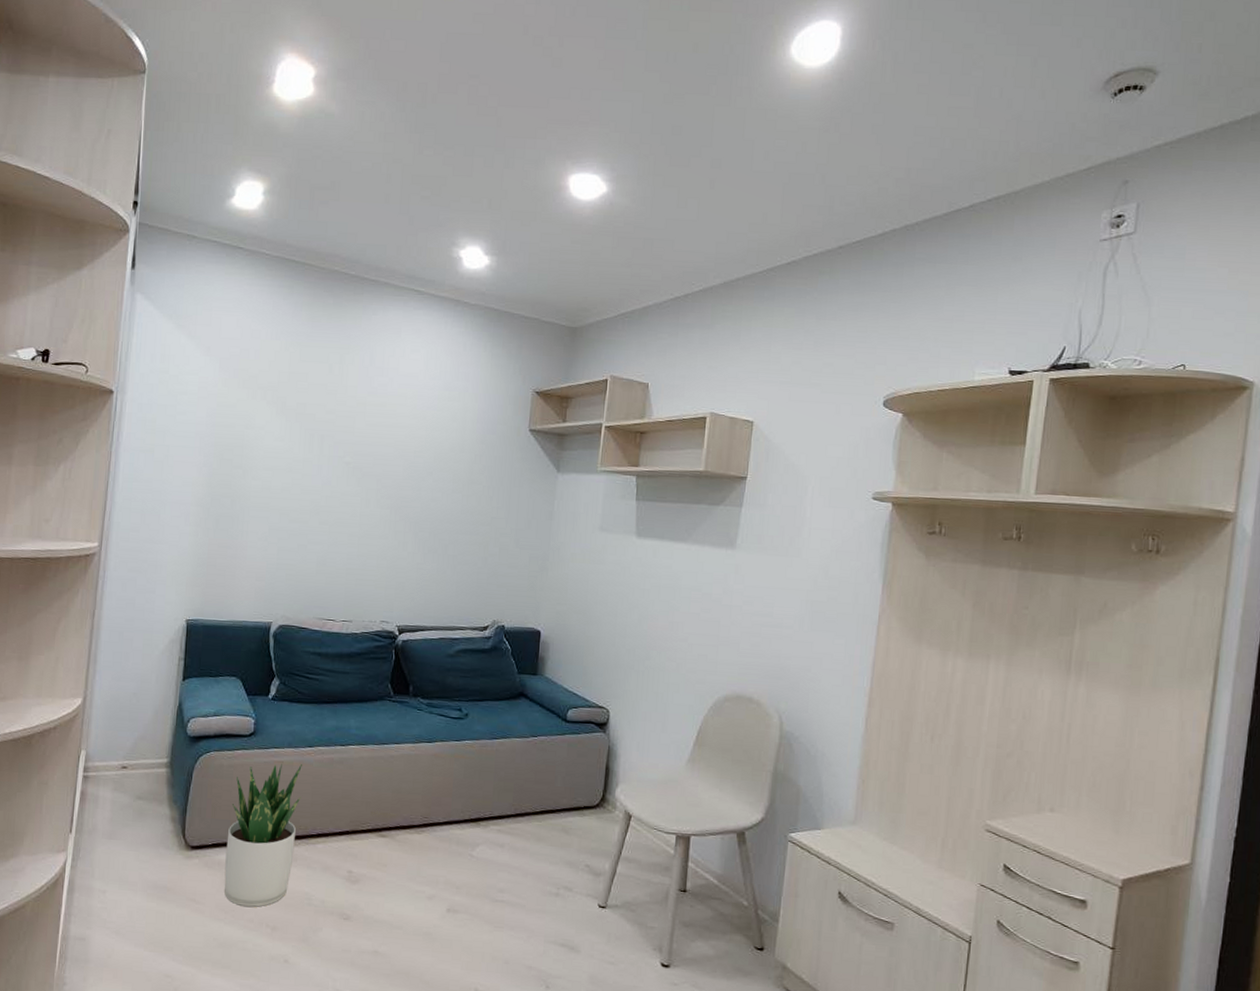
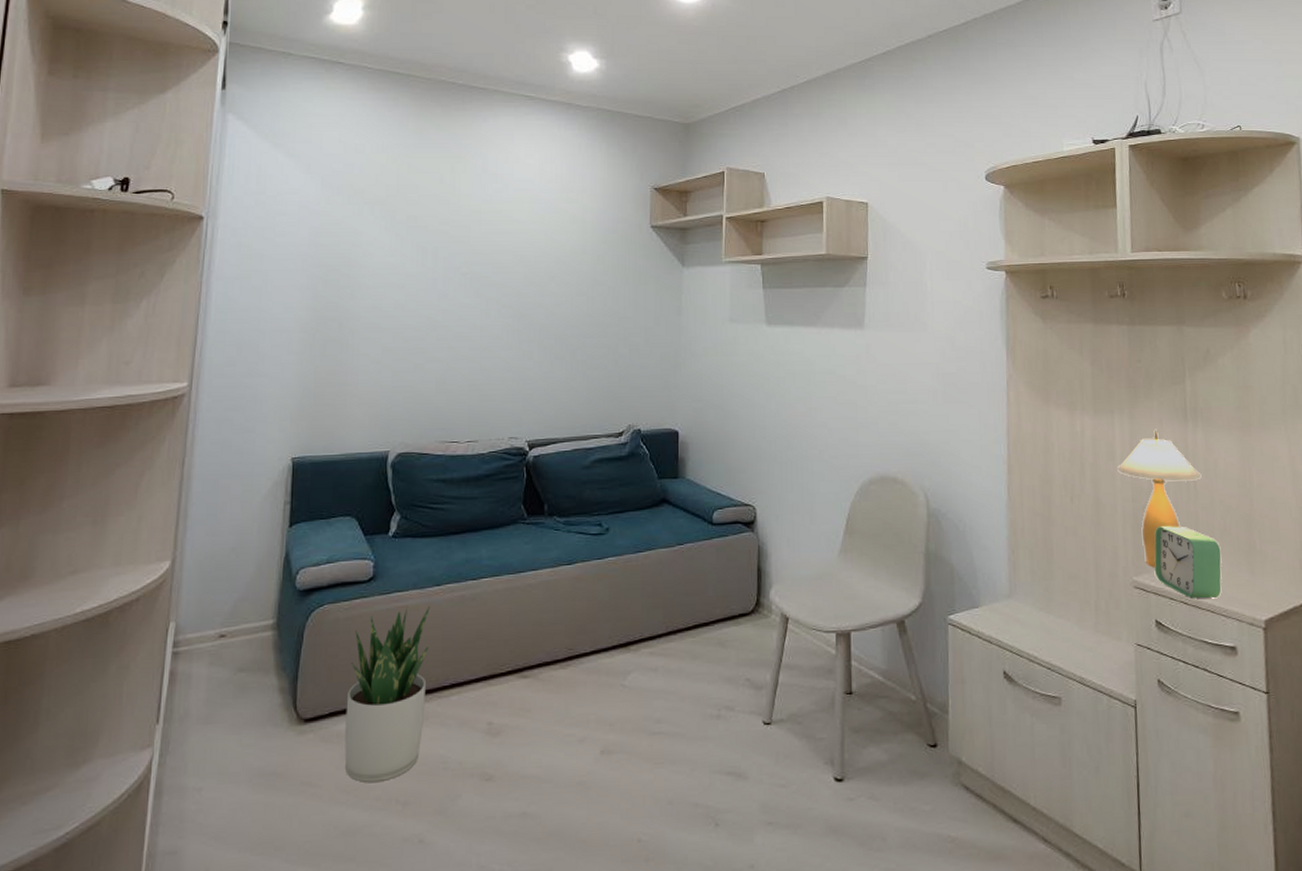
table lamp: none [985,680,1076,815] -> present [1117,430,1201,568]
alarm clock: none [1010,775,1086,852] -> present [1154,526,1222,599]

